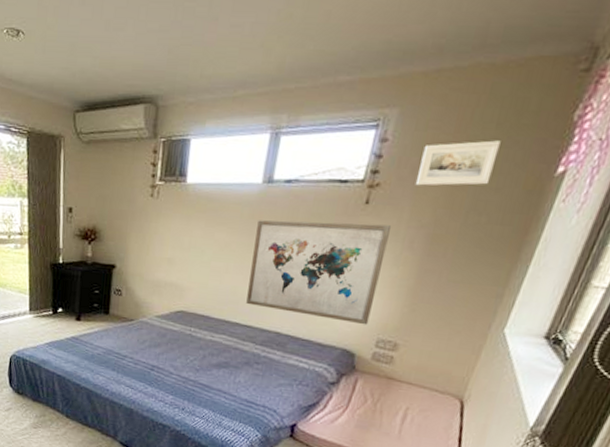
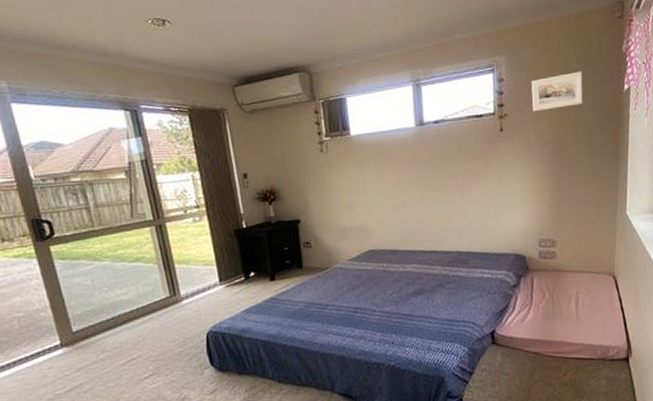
wall art: present [246,220,392,325] -> none [419,146,529,233]

